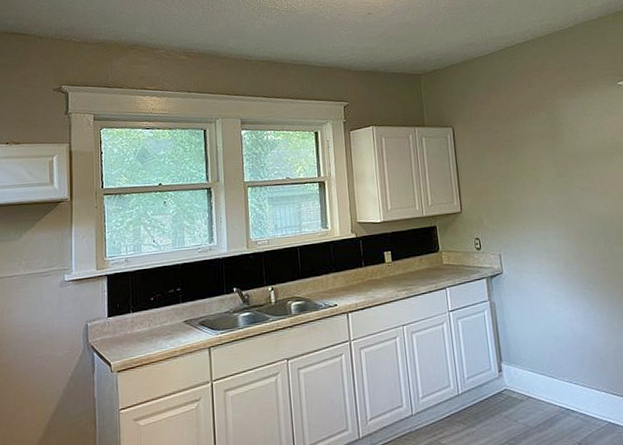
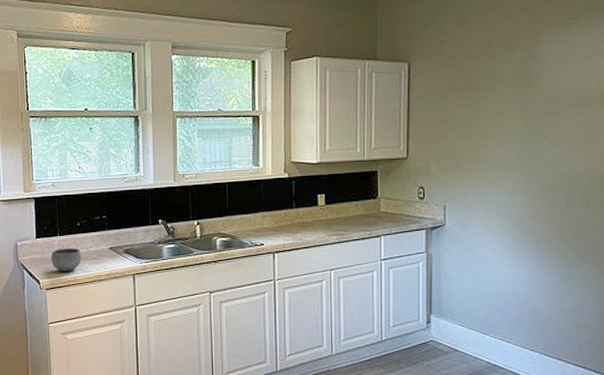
bowl: none [123,324,156,351] -> present [51,248,82,271]

